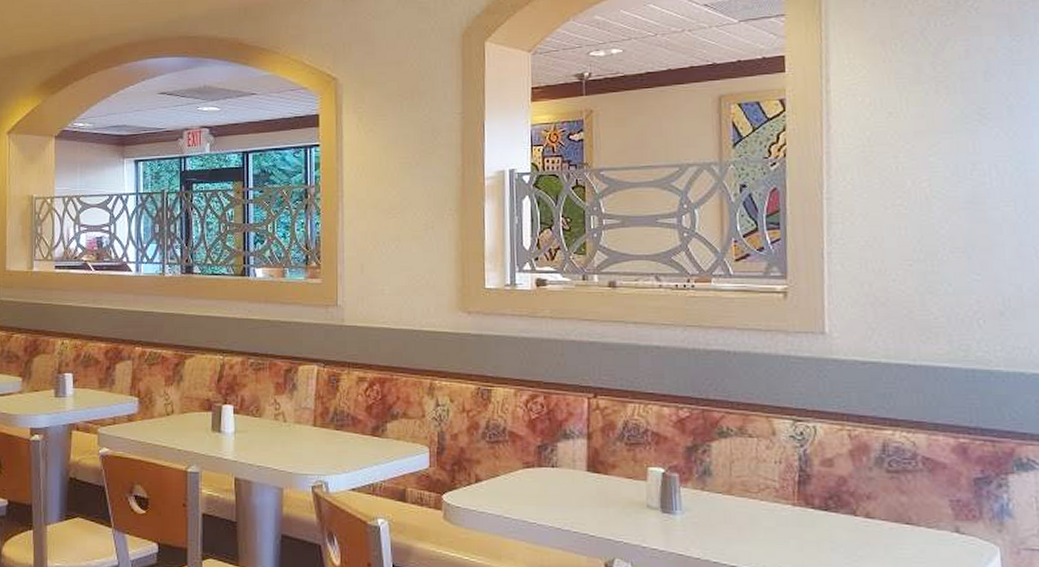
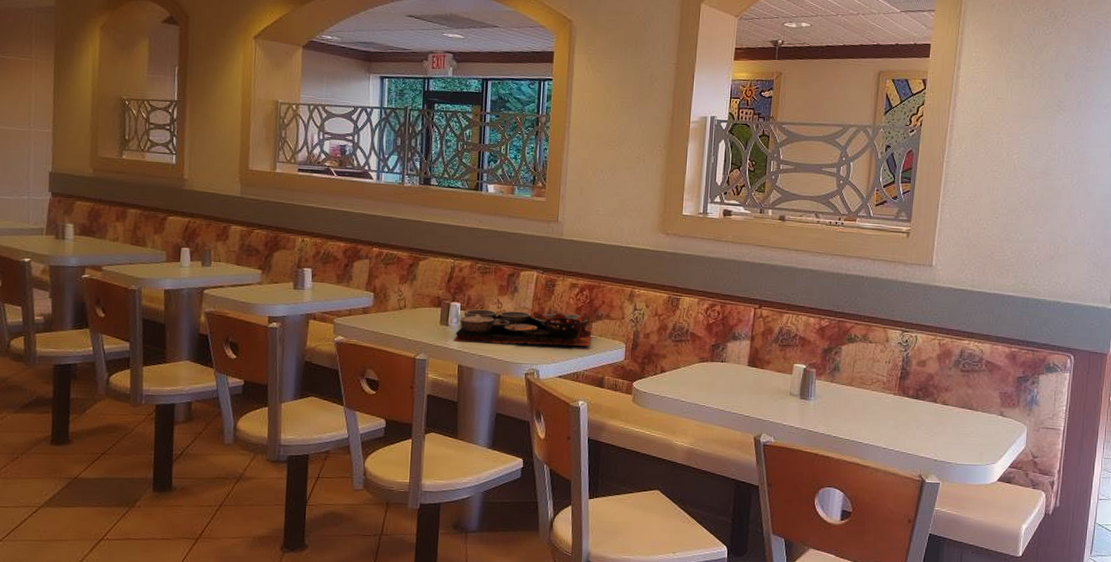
food tray: none [228,410,387,452] -> present [453,309,592,346]

